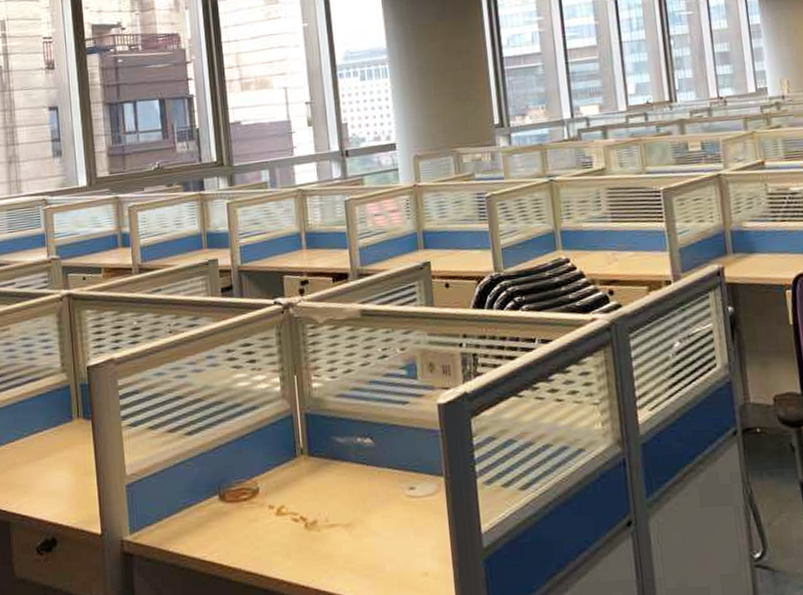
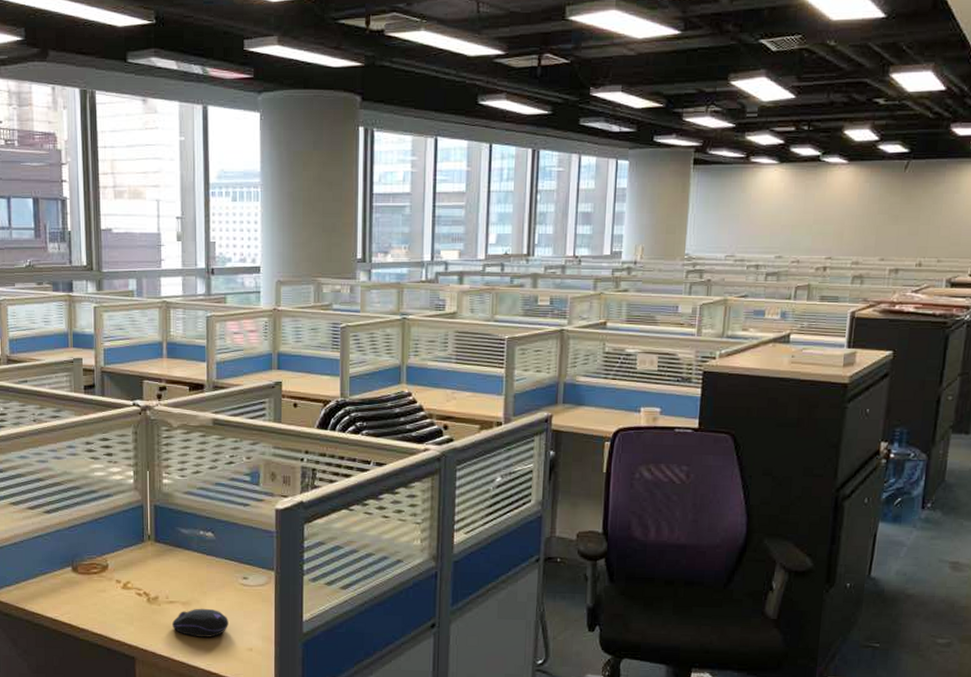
computer mouse: none [335,529,398,565] -> present [172,608,228,637]

